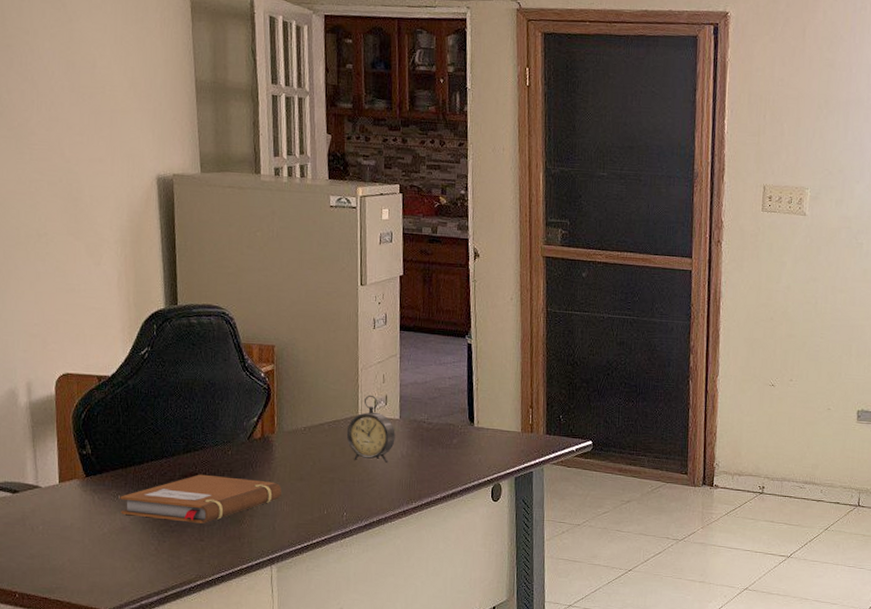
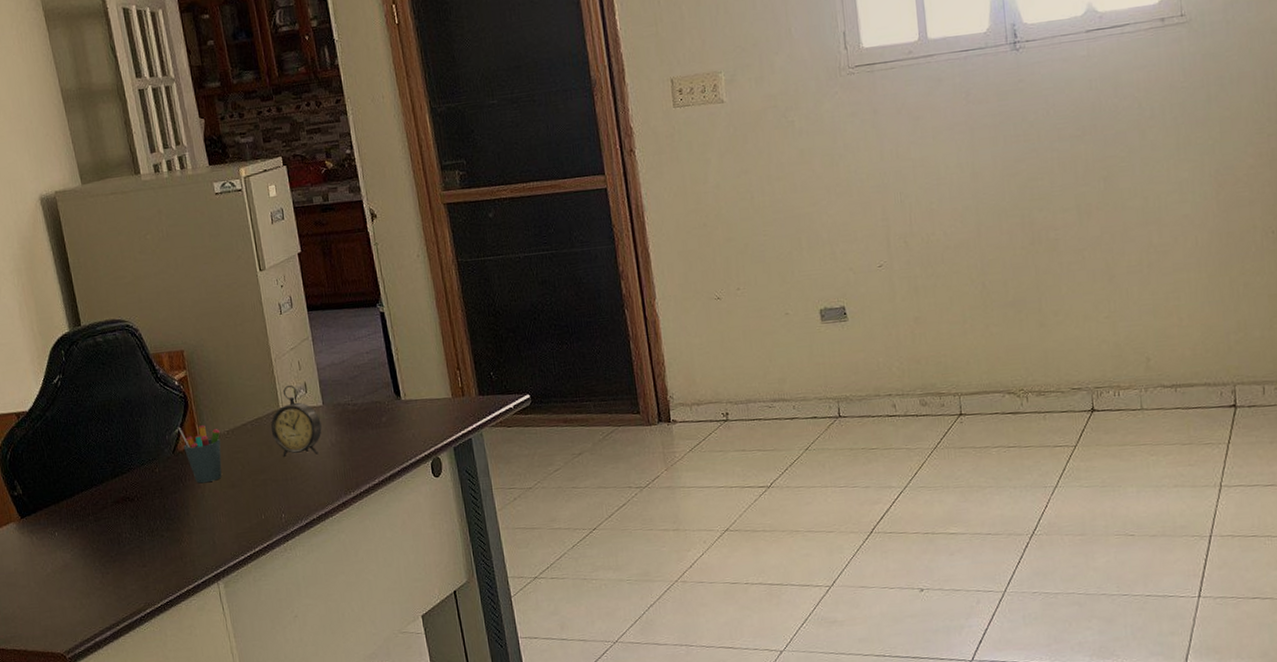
notebook: present [120,474,281,524] -> none [57,493,216,552]
pen holder: none [257,416,297,472] -> present [178,425,222,484]

